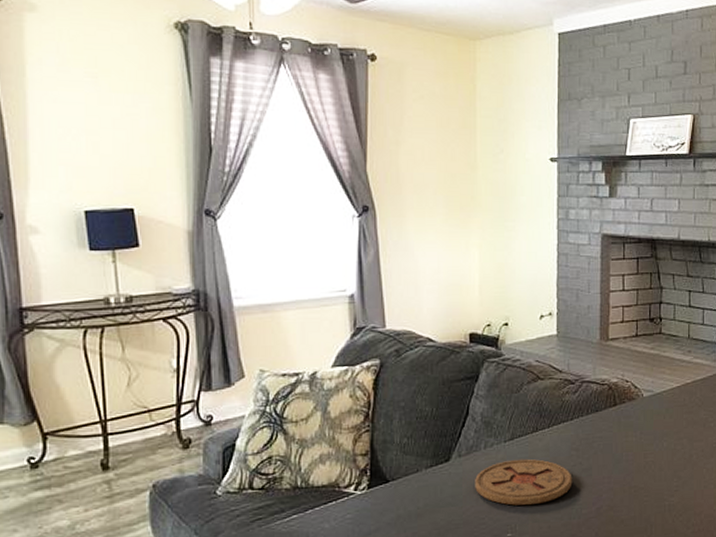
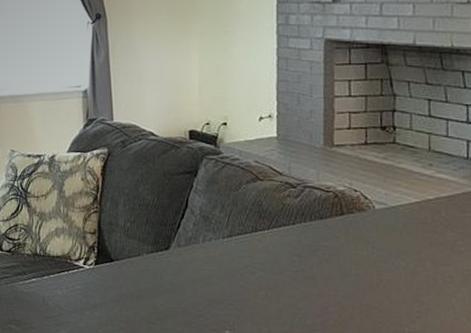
coaster: present [475,459,573,506] -> none [193,257,295,306]

